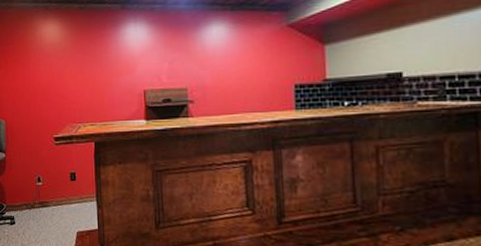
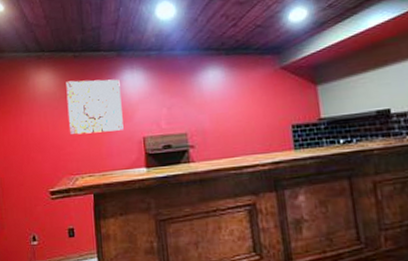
wall art: none [71,32,125,85] -> present [66,79,124,135]

